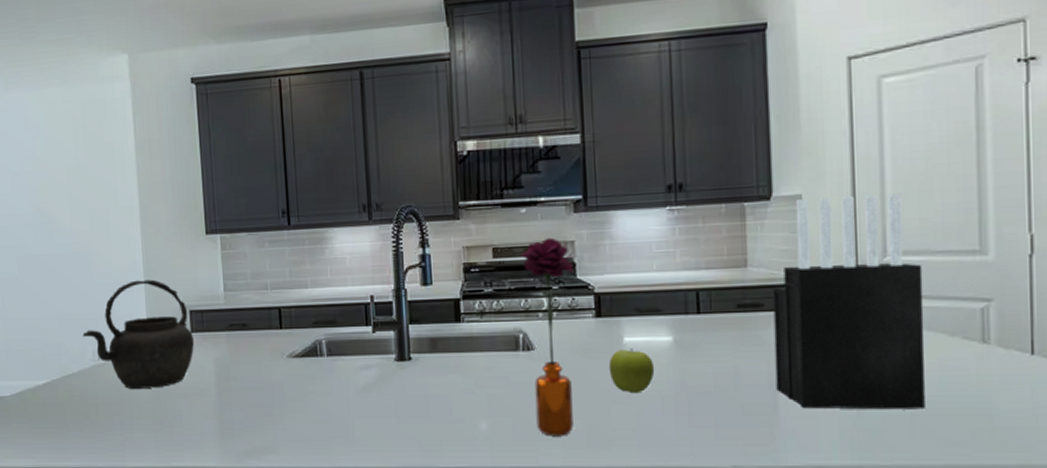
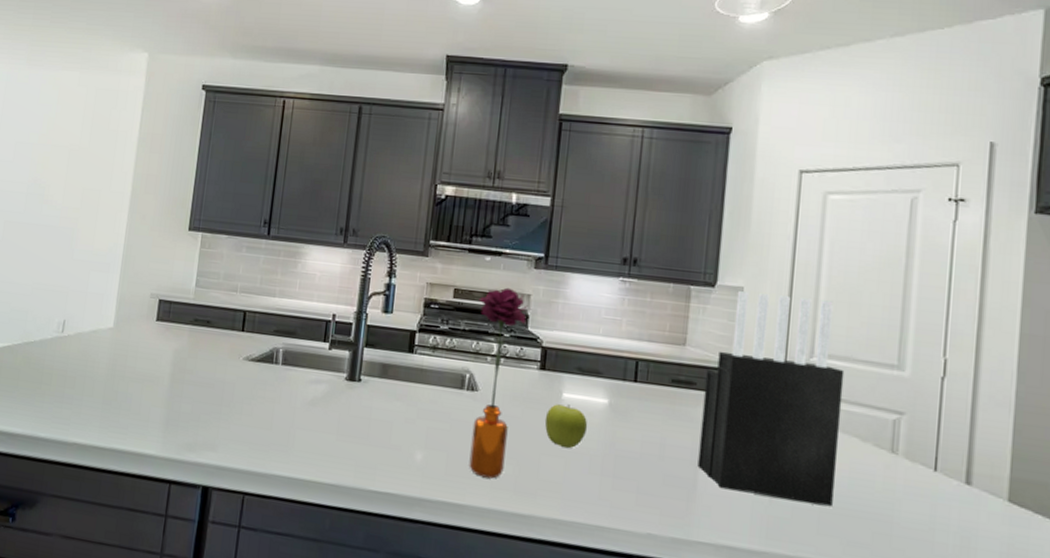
kettle: present [82,279,194,390] -> none [51,262,158,369]

